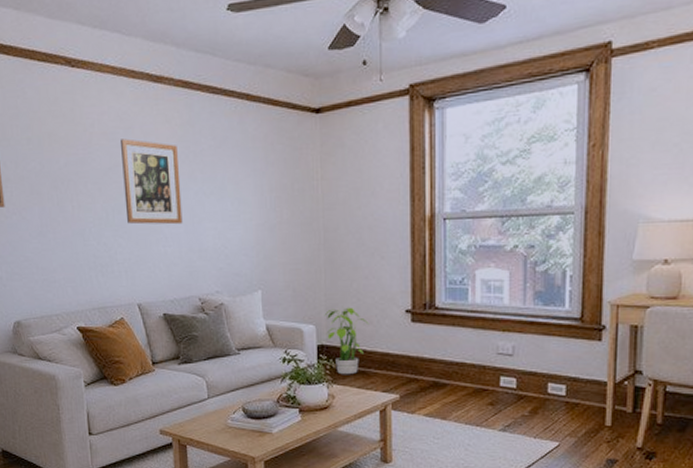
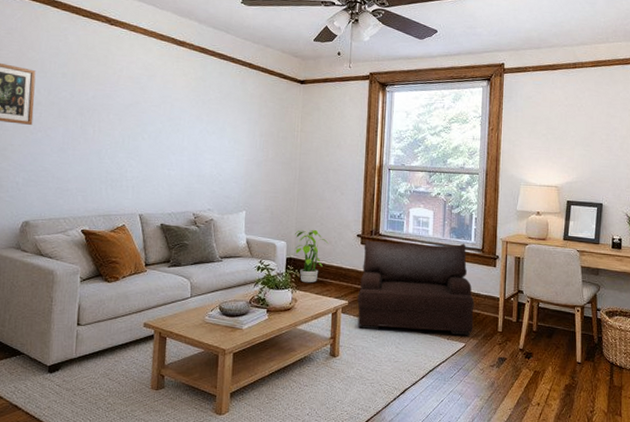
wall art: present [121,139,183,225] -> none [139,83,190,154]
armchair: none [411,312,571,432] -> present [357,240,474,335]

